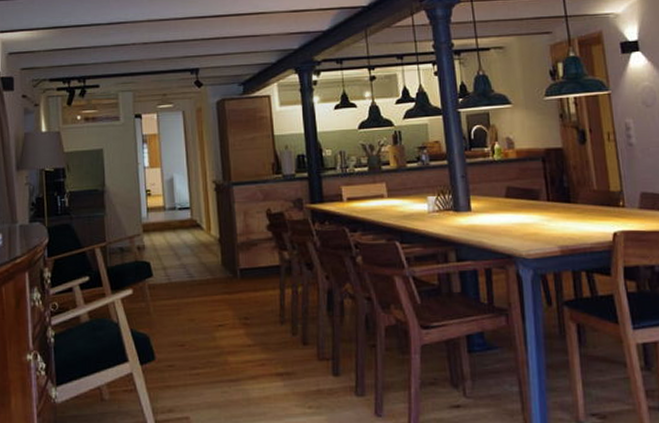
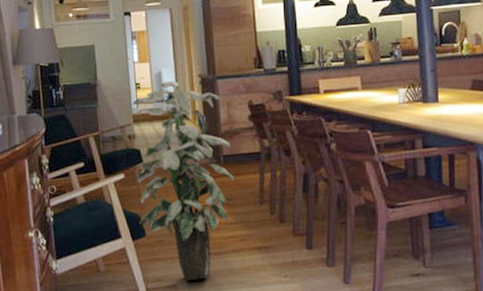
indoor plant: none [143,187,252,412] -> present [133,80,234,281]

